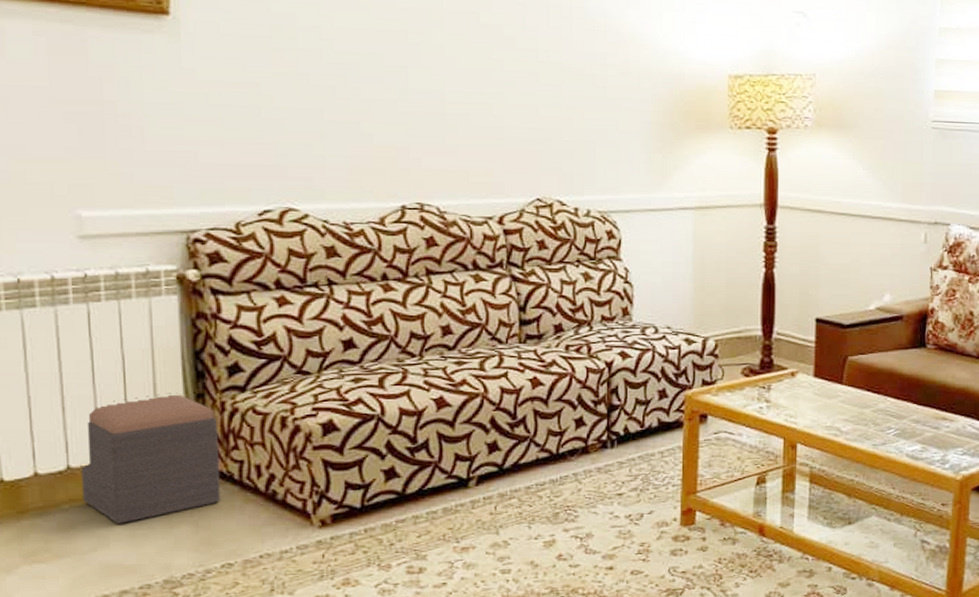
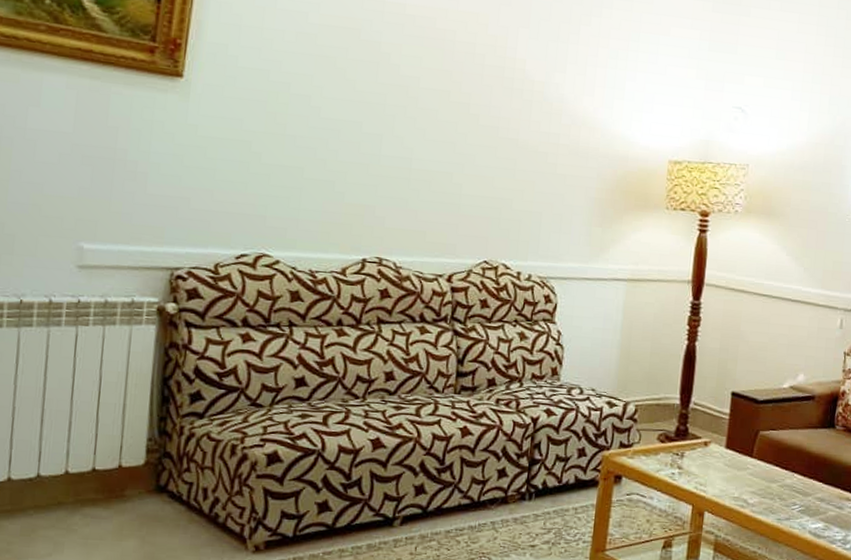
footstool: present [80,393,221,524] -> none [46,414,175,533]

